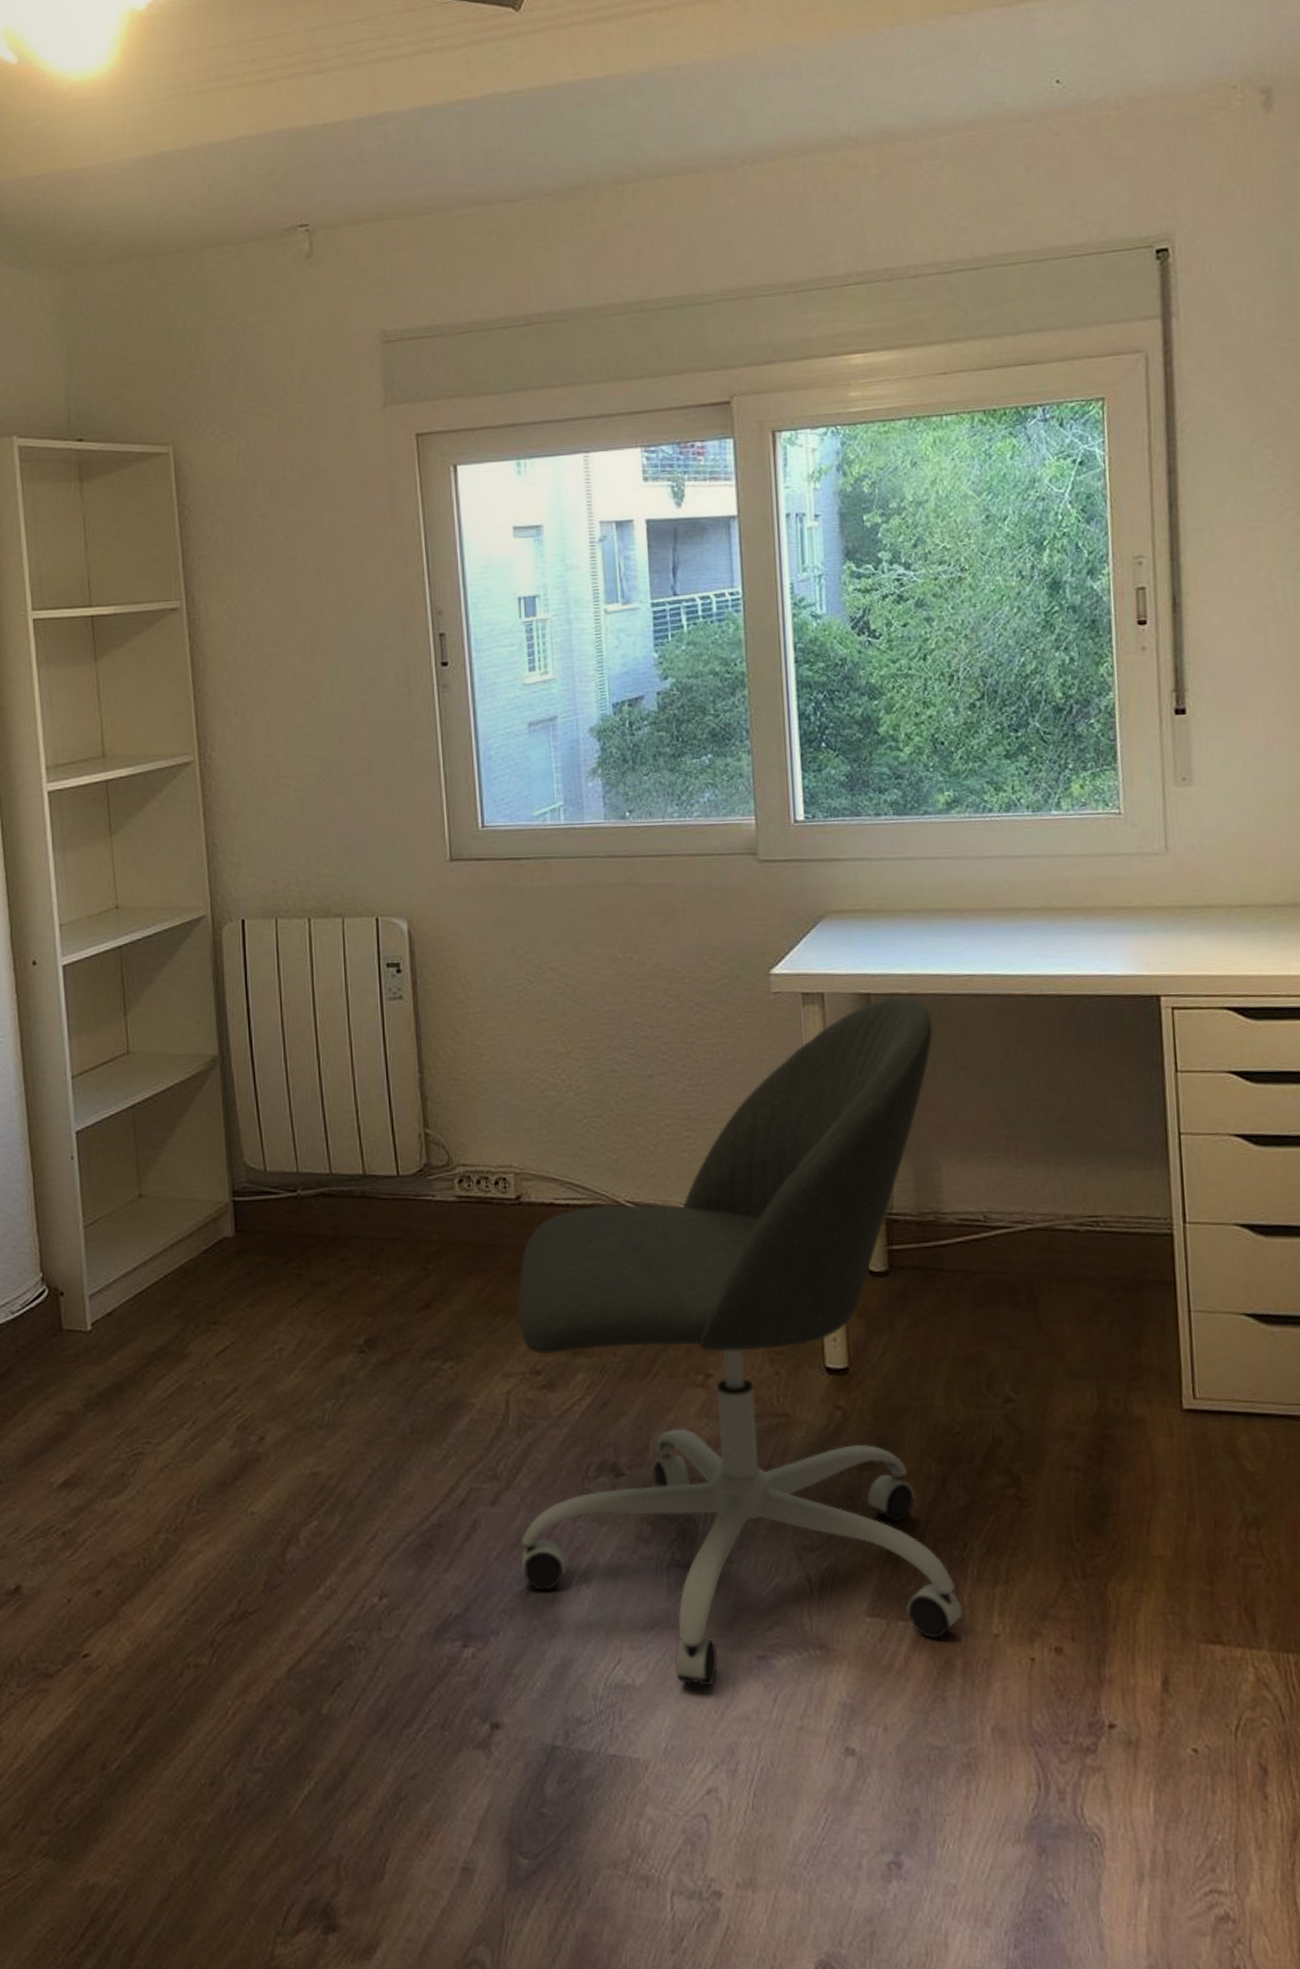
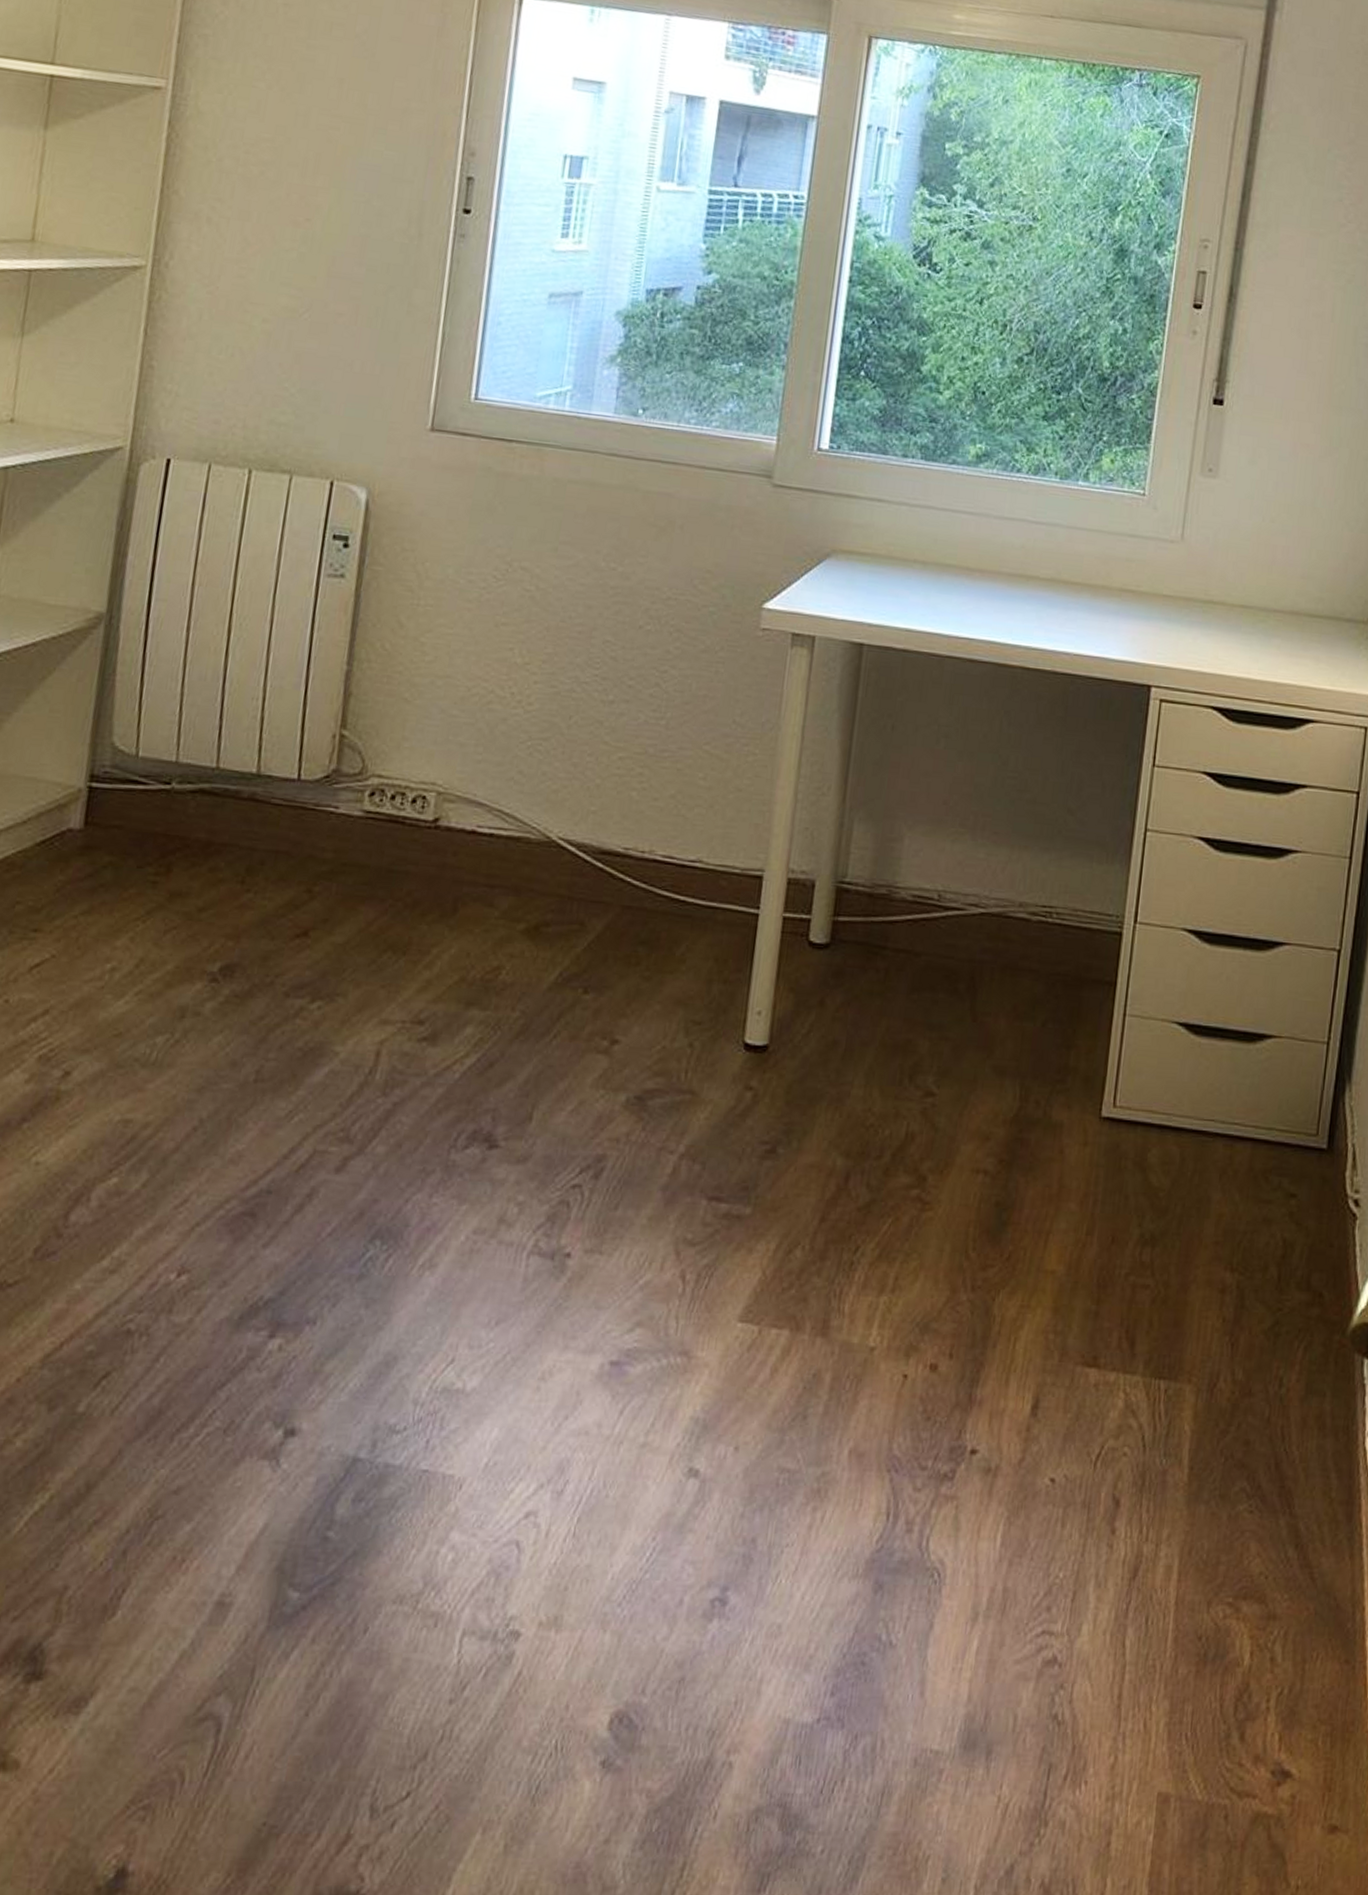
office chair: present [517,998,963,1686] -> none [355,651,923,1394]

